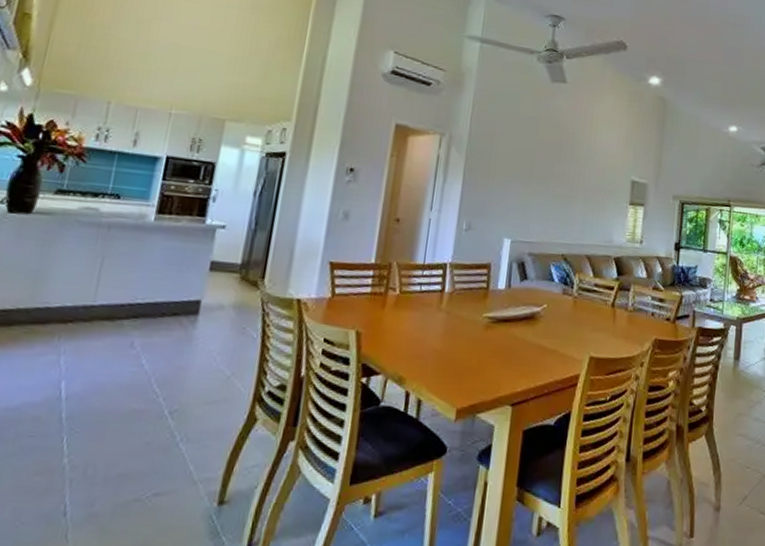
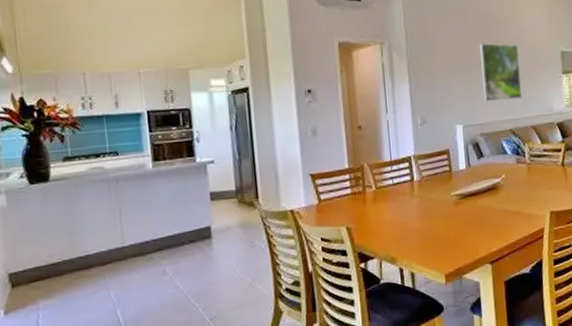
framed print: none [540,156,587,224] -> present [479,43,523,101]

